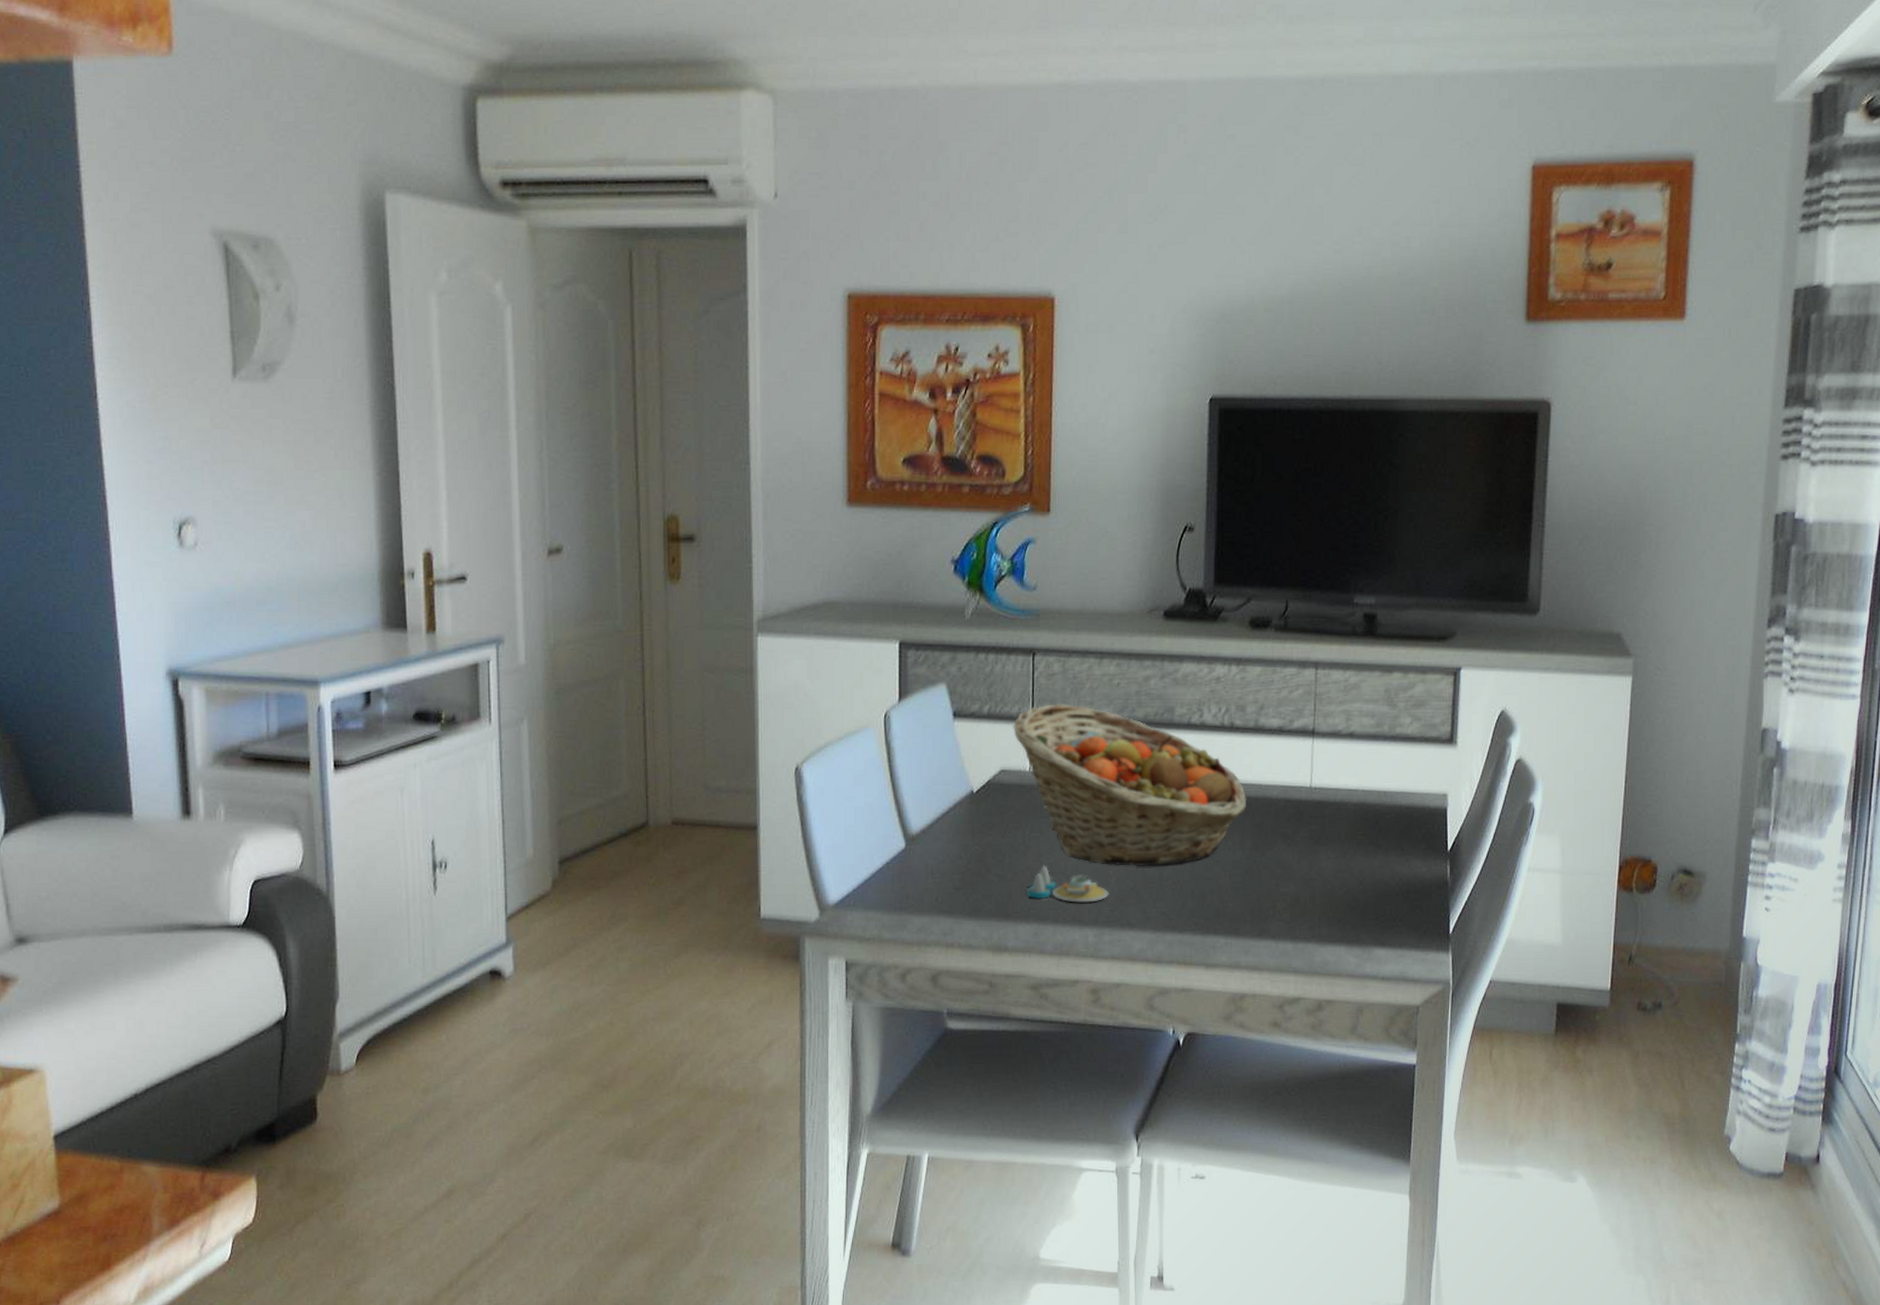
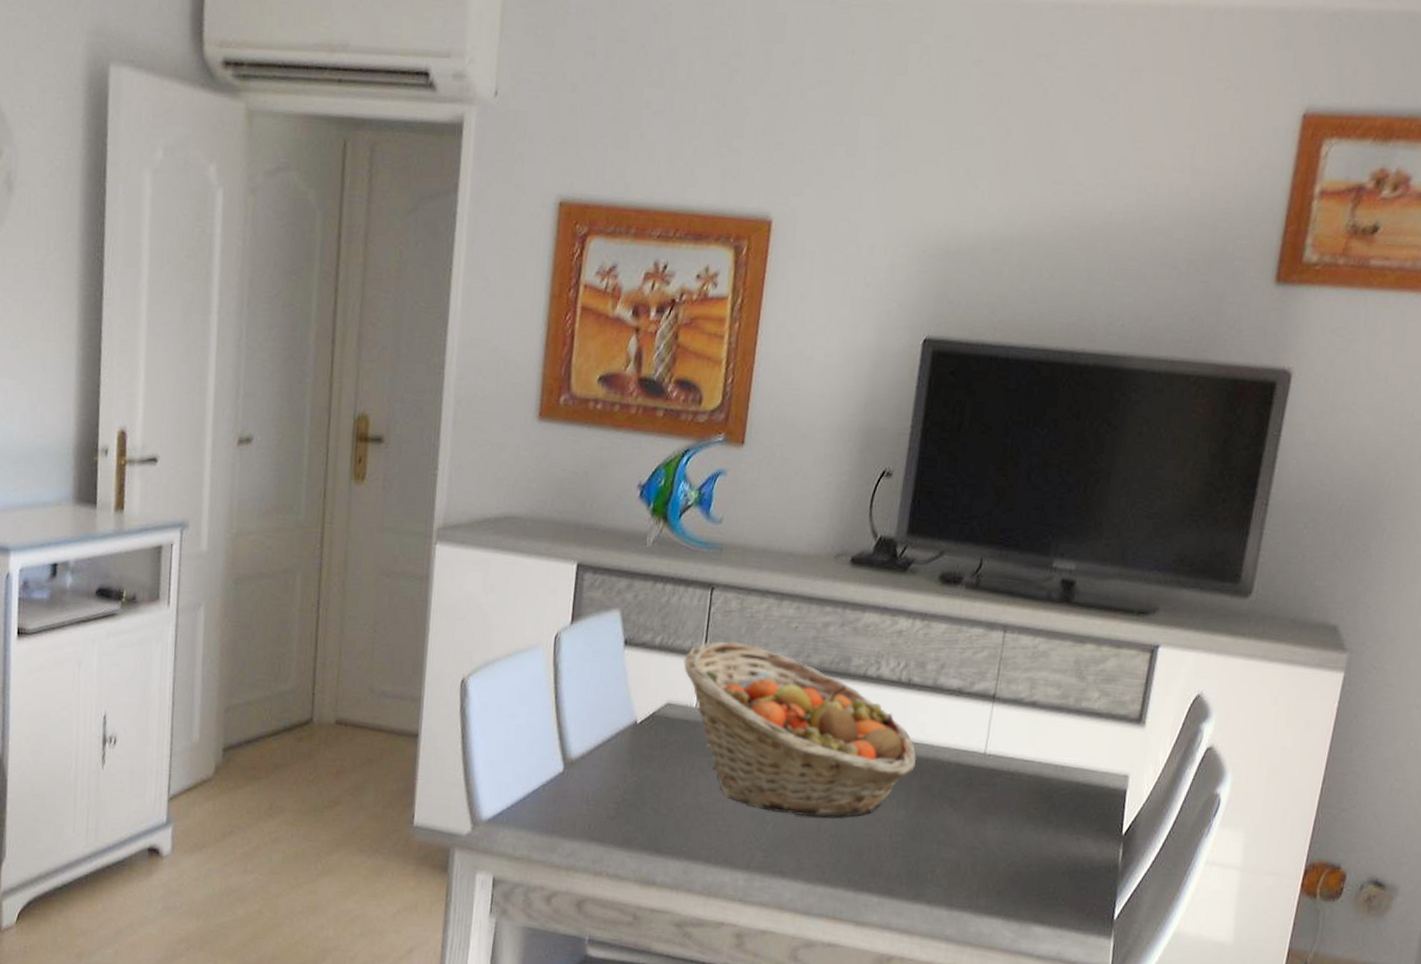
salt and pepper shaker set: present [1026,866,1109,903] -> none [679,804,764,847]

